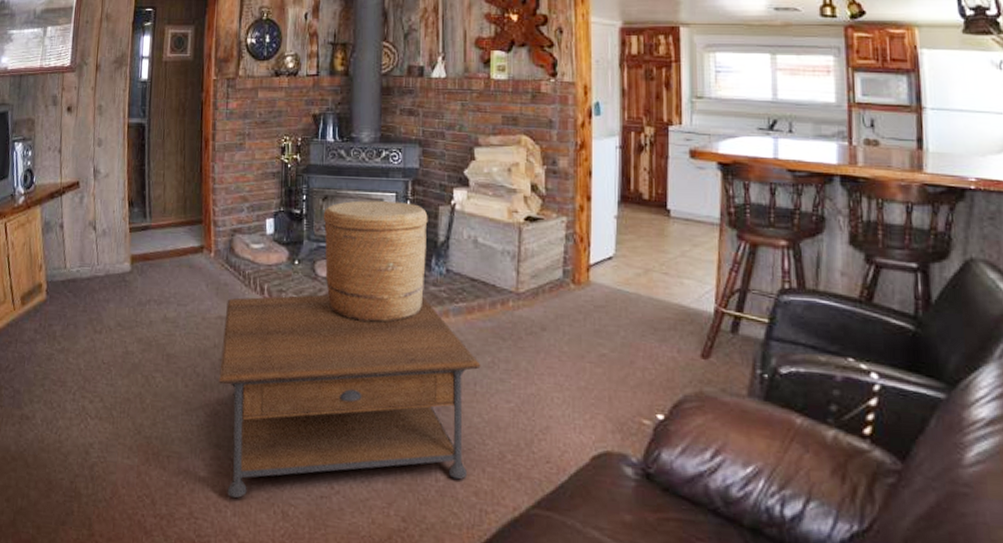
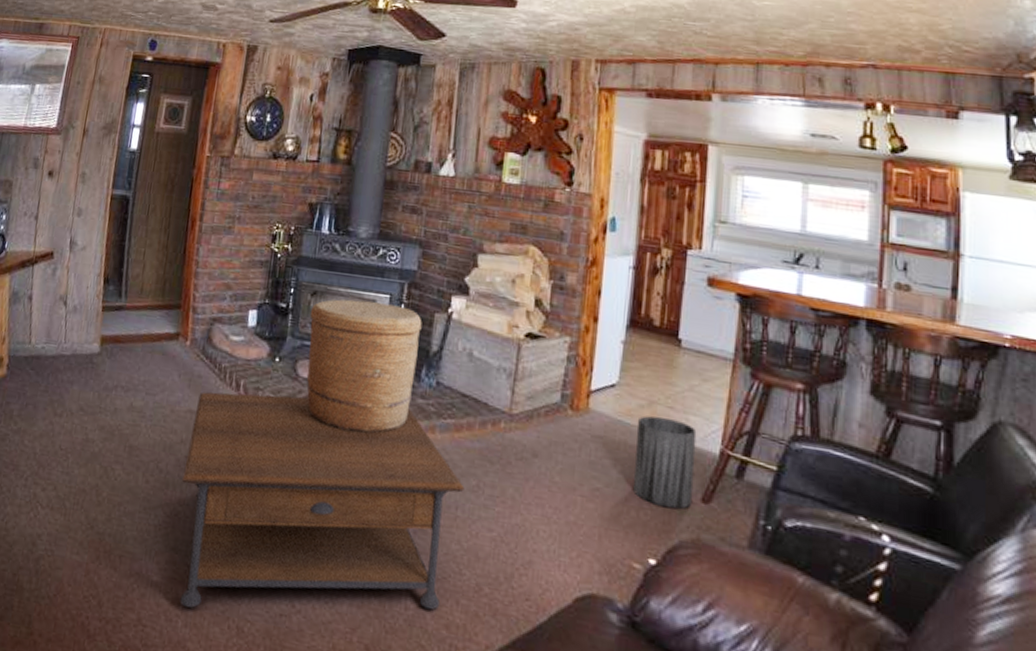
trash can: none [637,282,693,367] -> present [633,416,697,509]

